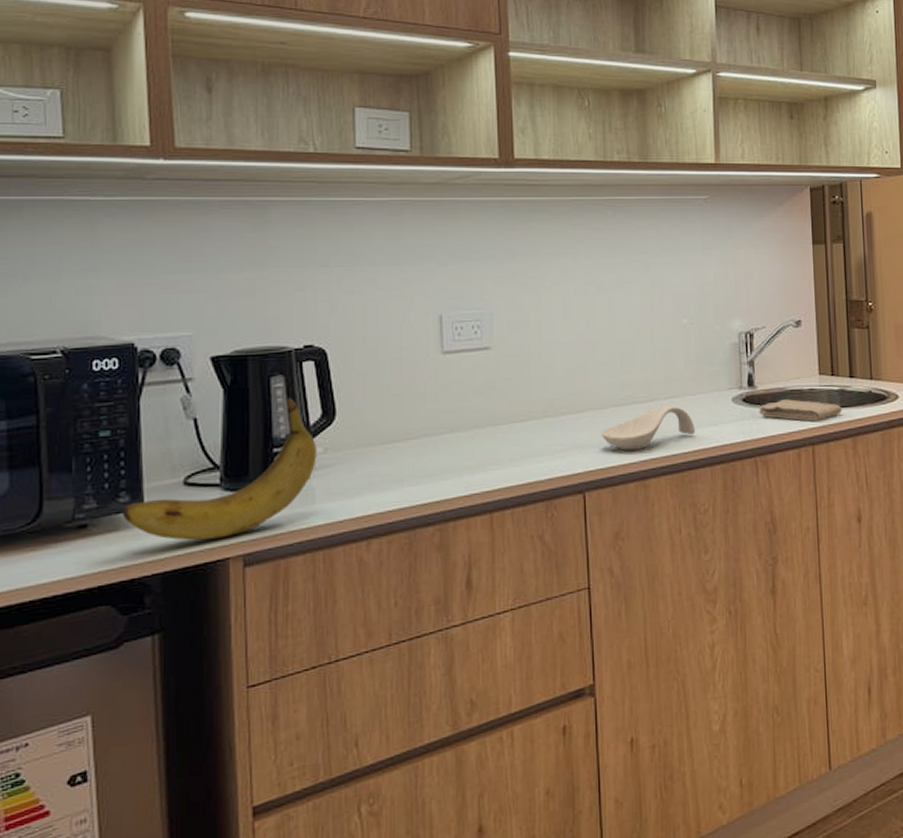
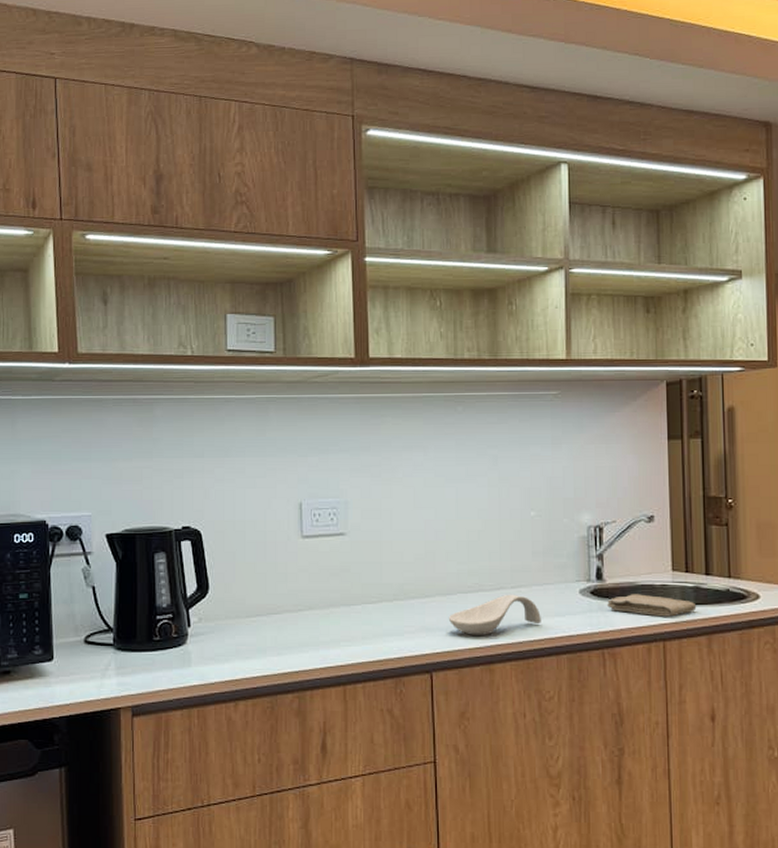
banana: present [122,397,317,540] -> none [37,571,192,690]

